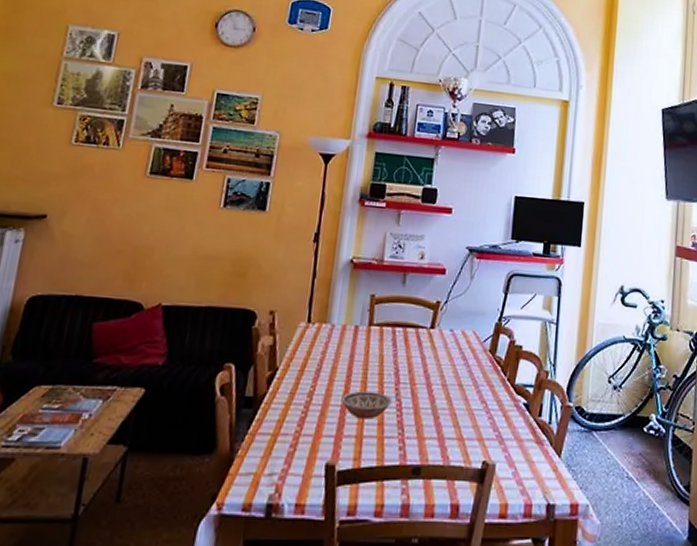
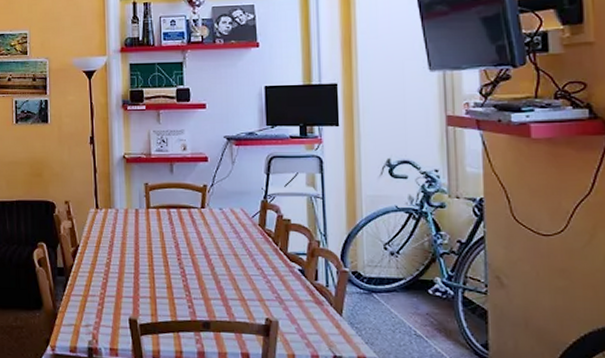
bowl: present [341,391,393,419] -> none [133,261,177,284]

